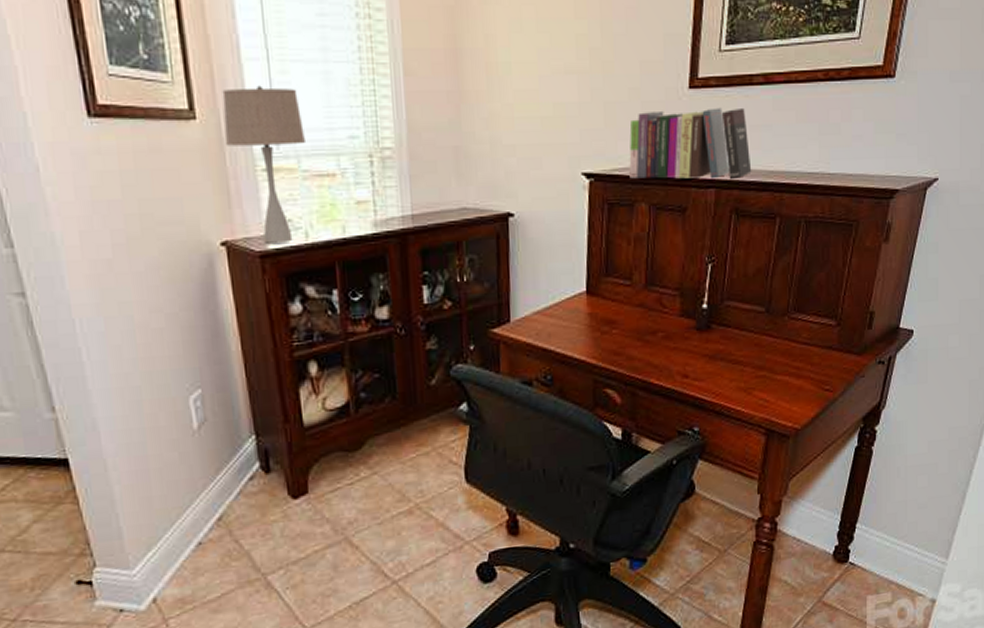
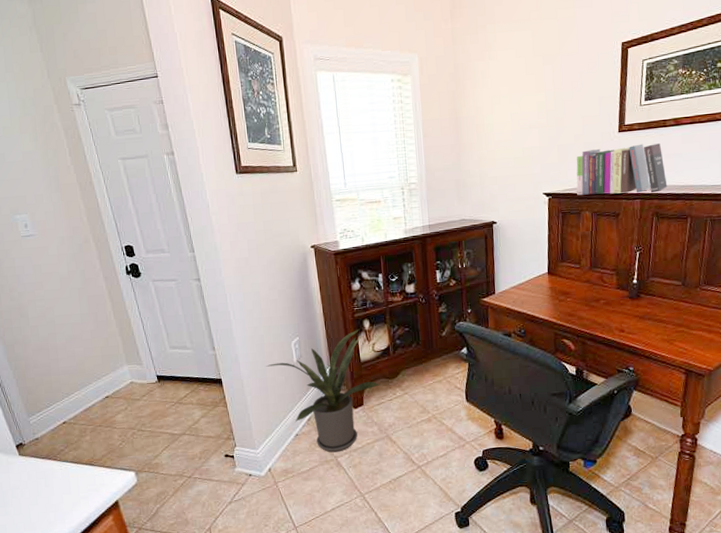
house plant: none [146,375,335,568] -> present [266,328,381,453]
table lamp: present [222,85,307,245] -> none [312,149,363,247]

